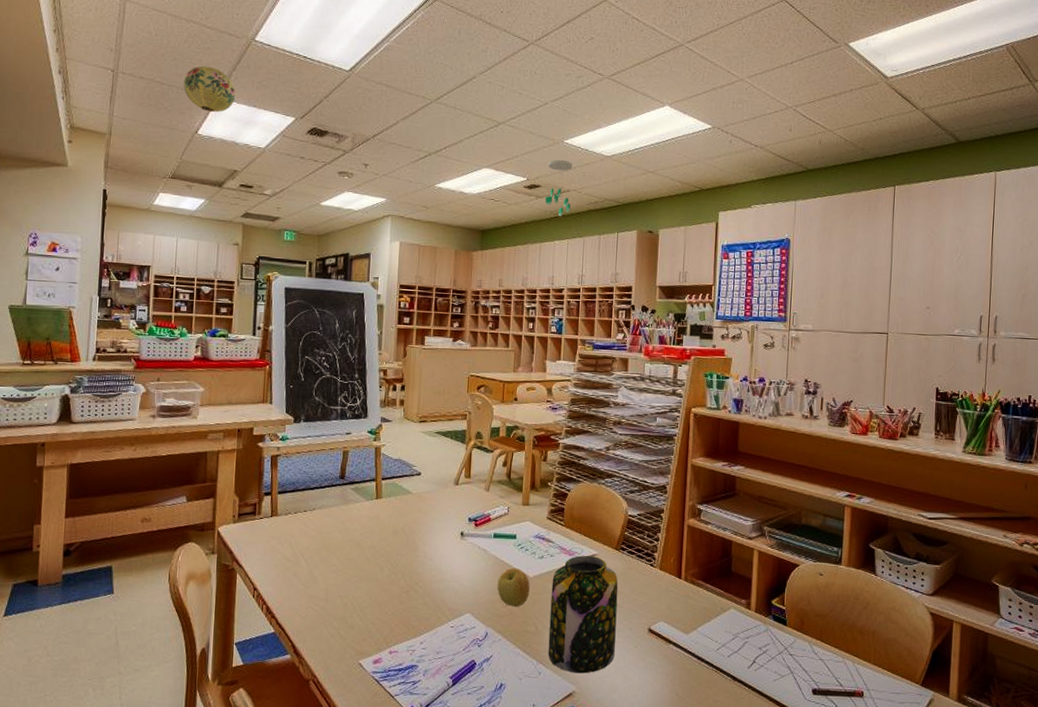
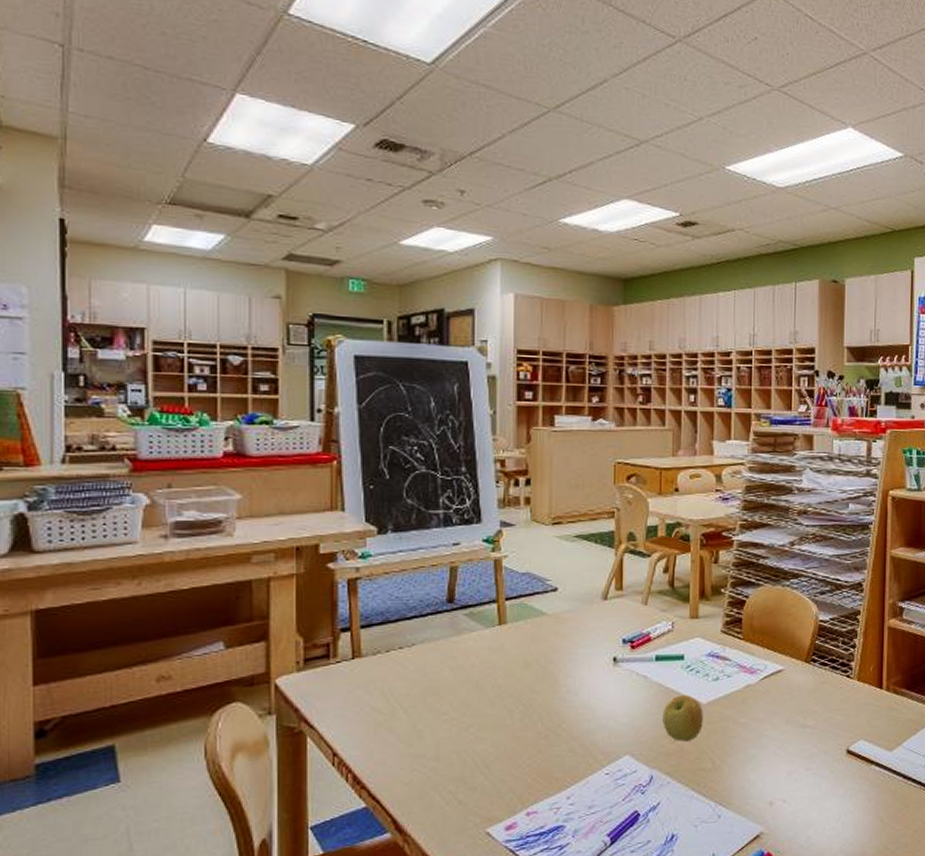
paper lantern: present [183,66,236,112] -> none [178,45,263,113]
ceiling mobile: present [545,159,573,217] -> none [705,190,738,263]
jar: present [548,556,618,674] -> none [728,672,810,812]

